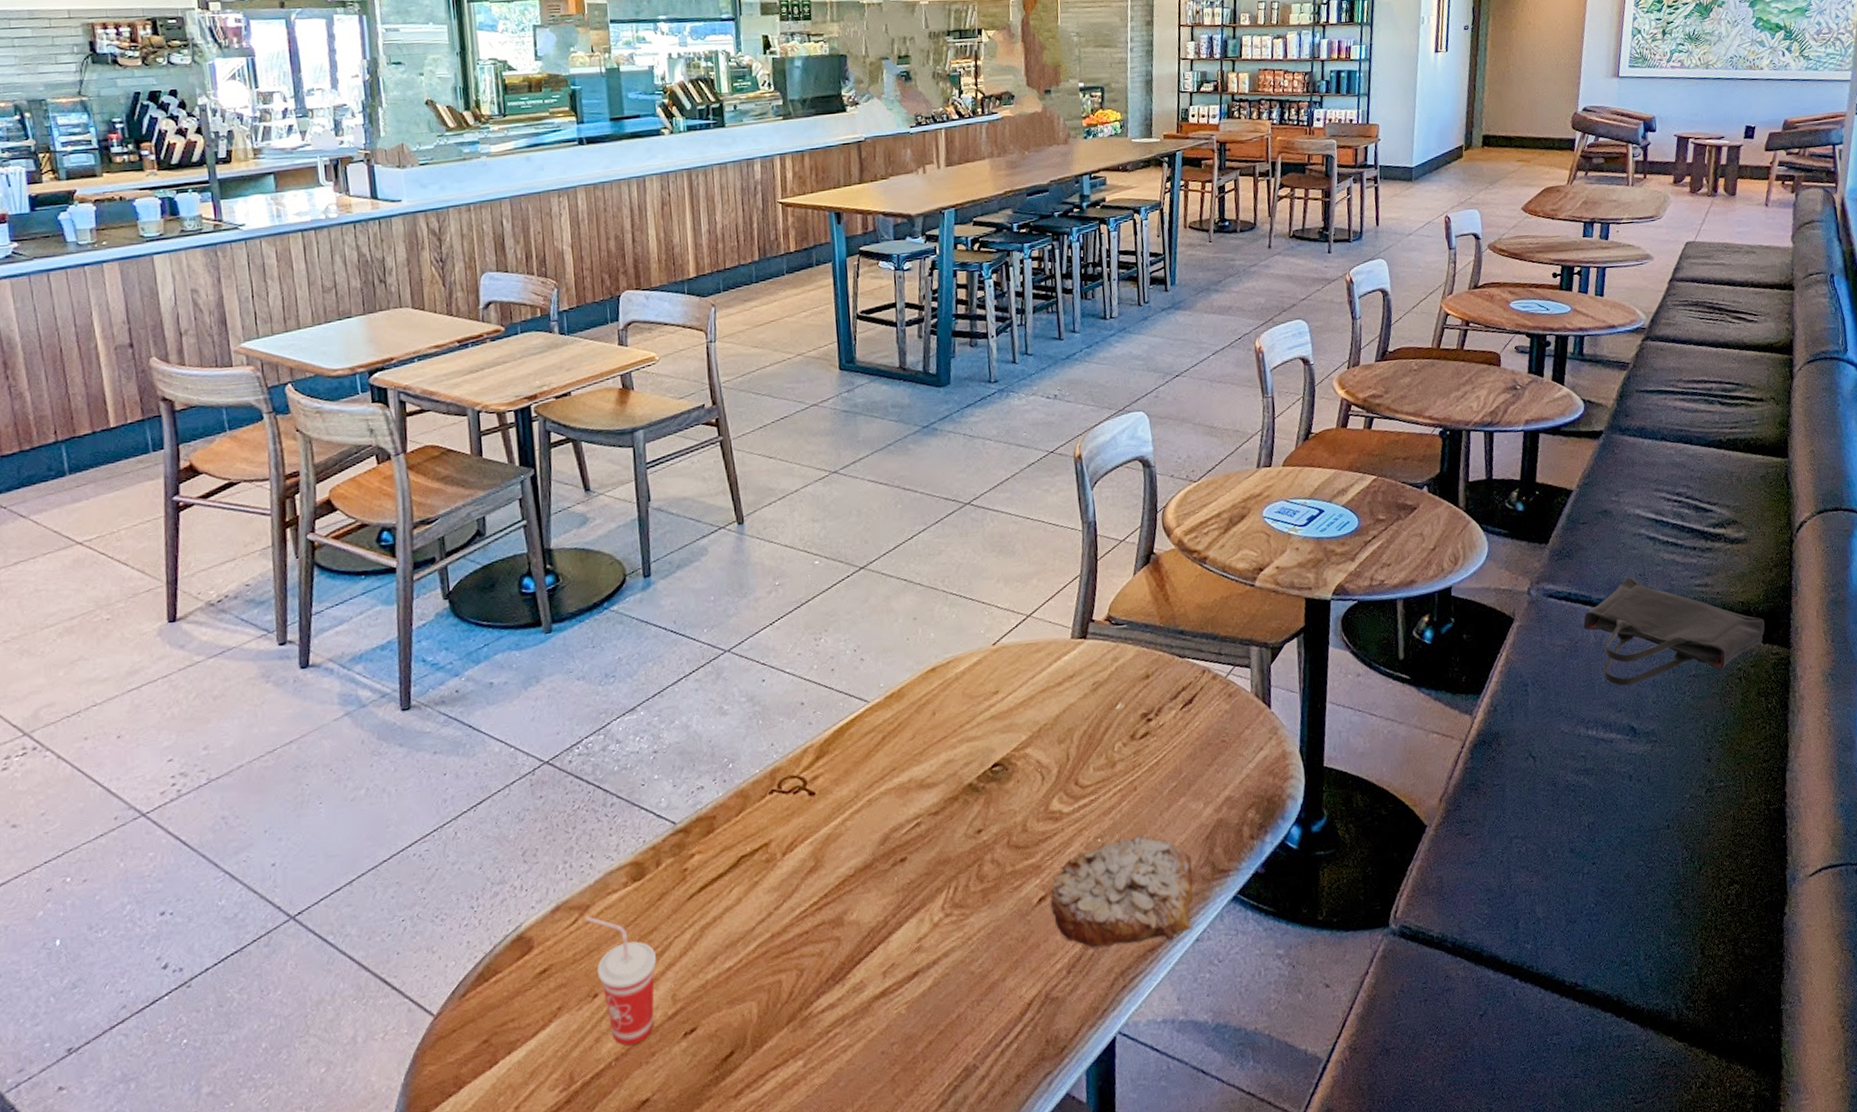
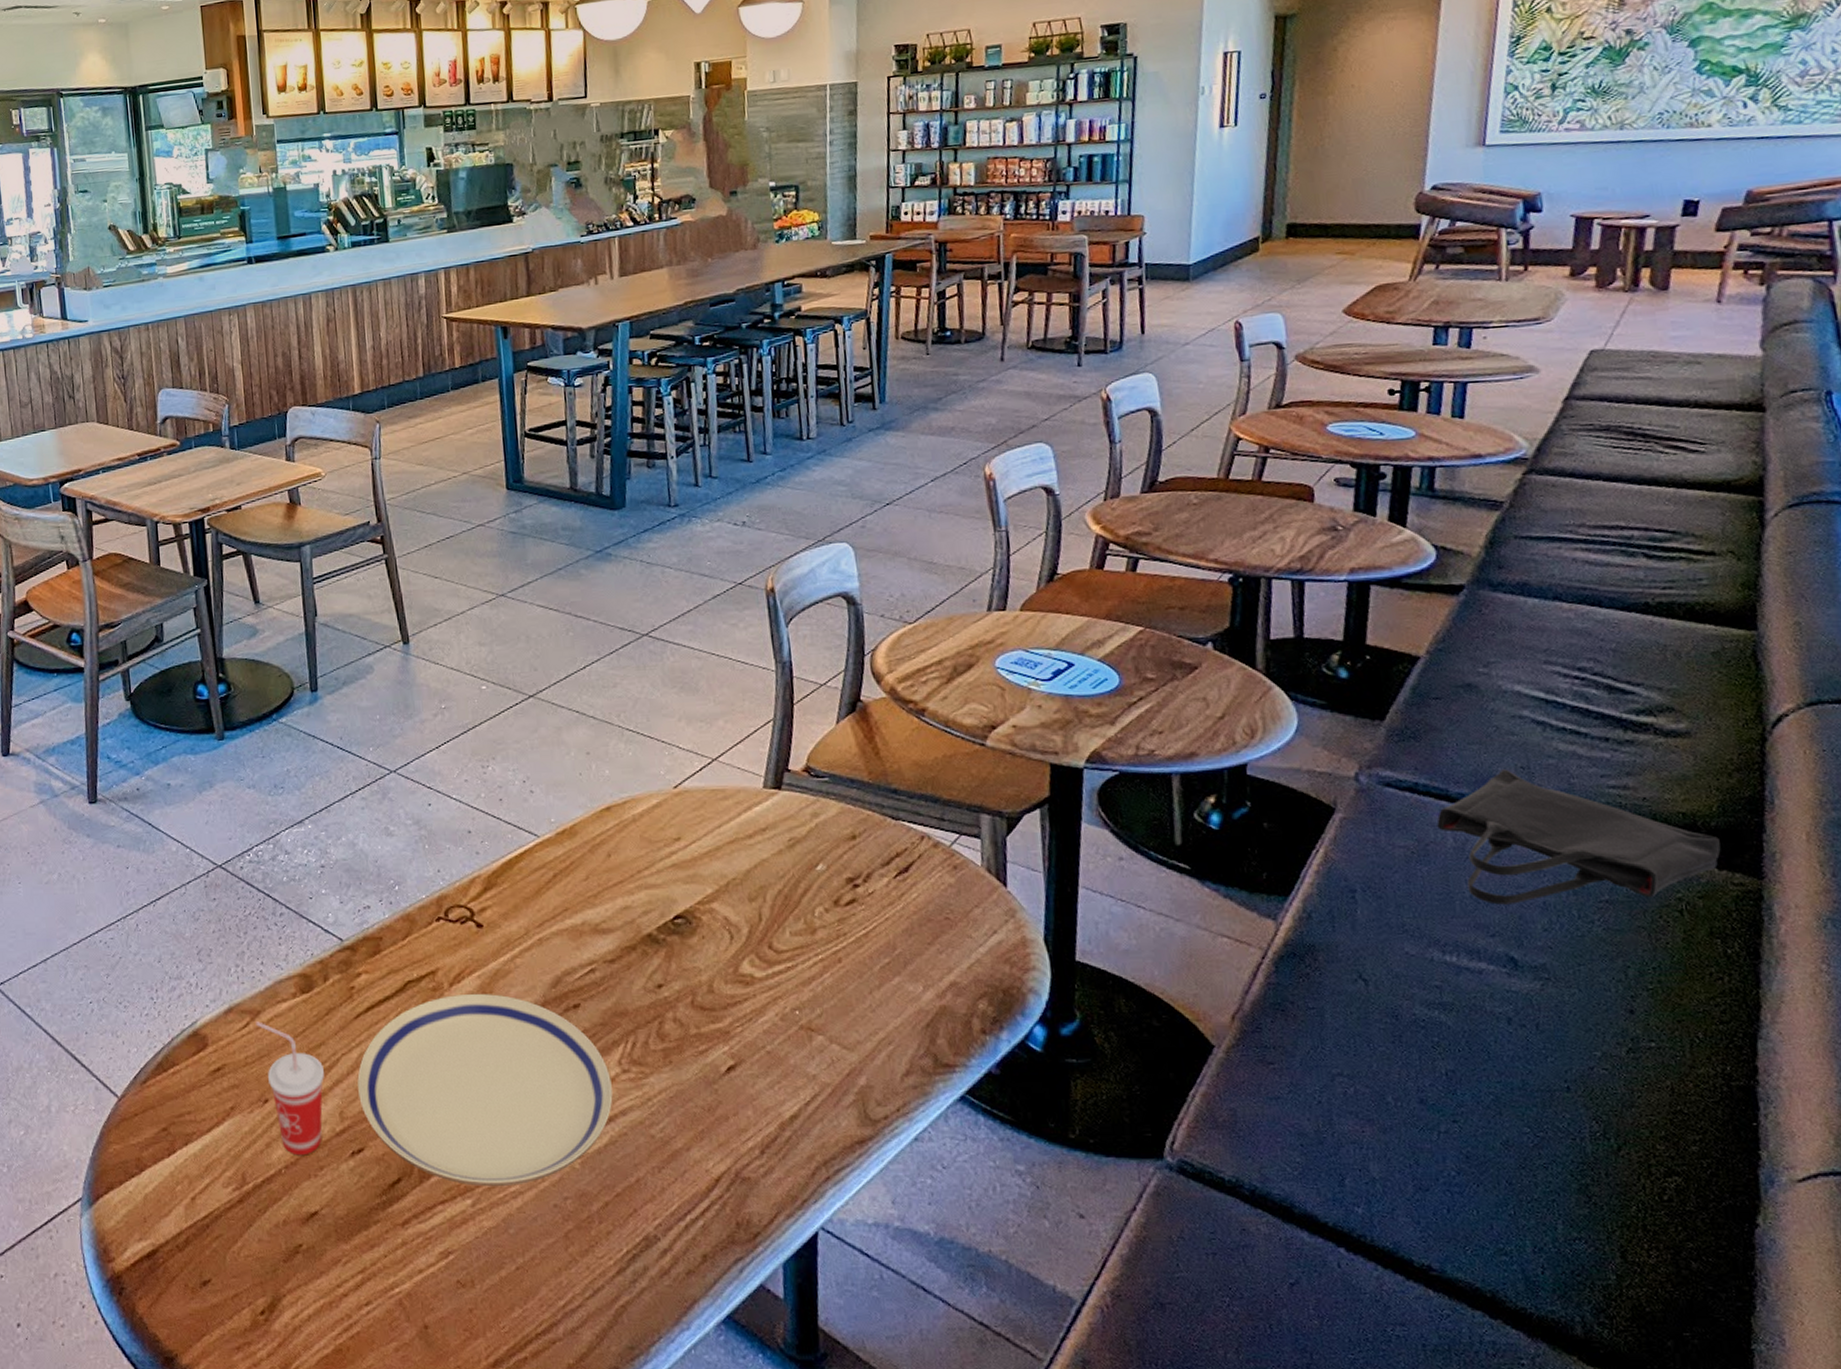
plate: none [690,858,937,1047] -> present [357,993,613,1187]
pastry: present [1050,835,1193,948] -> none [740,1013,911,1137]

